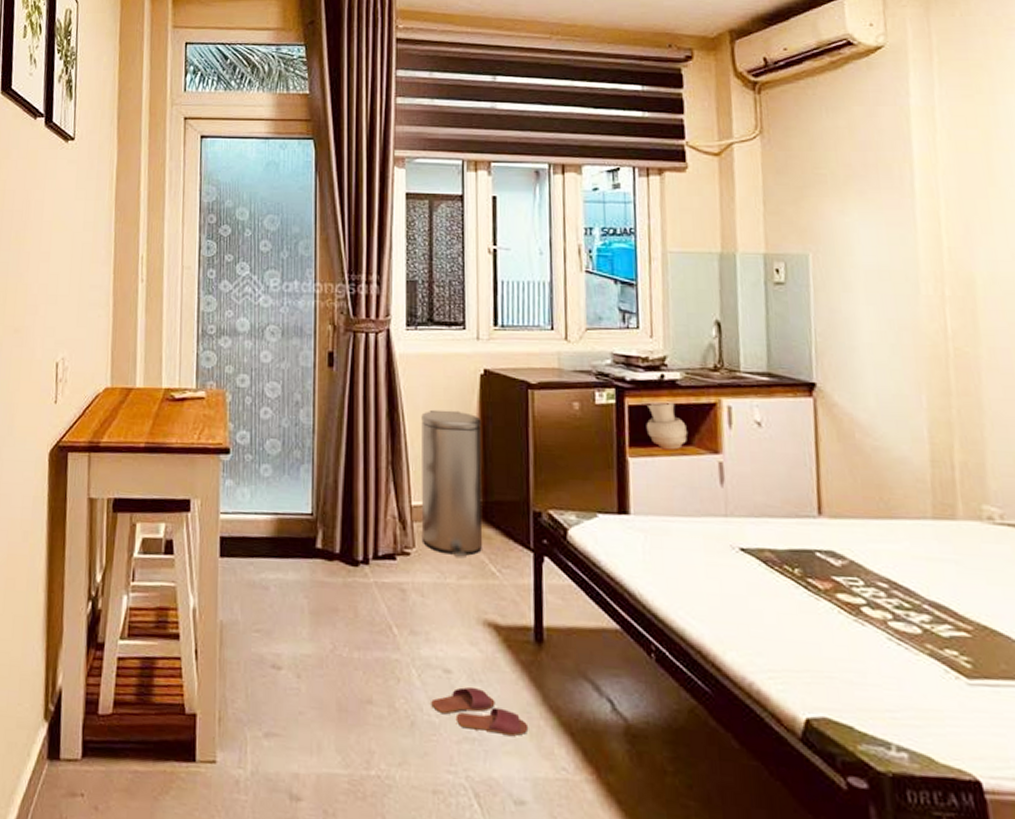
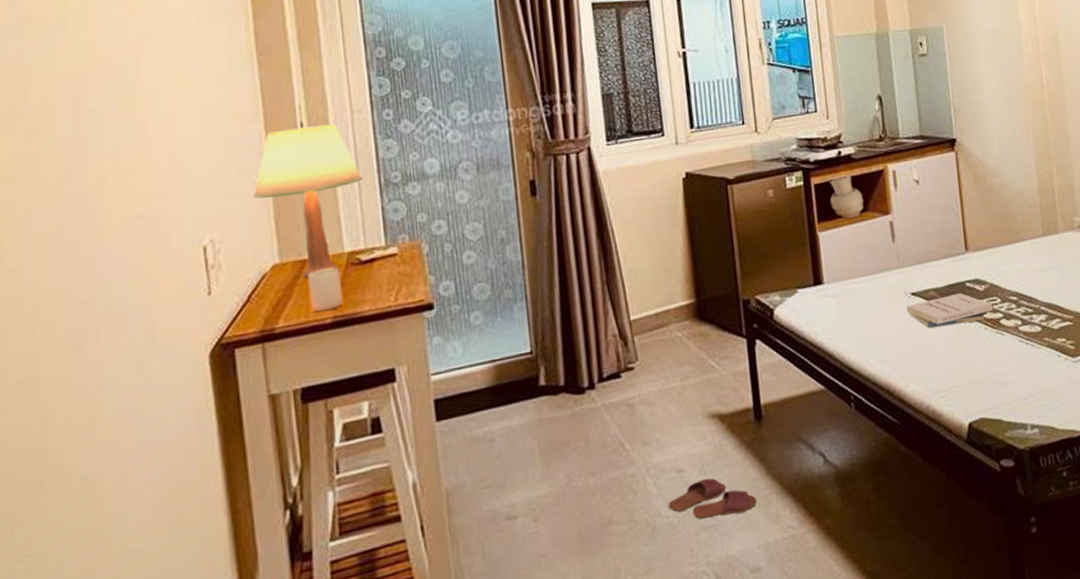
table lamp: none [97,270,184,404] -> present [252,121,362,278]
cup: none [129,399,157,436] -> present [307,267,344,313]
pedal bin: present [421,409,483,557] -> none [630,217,701,360]
books: none [731,560,853,602] -> present [906,293,994,328]

